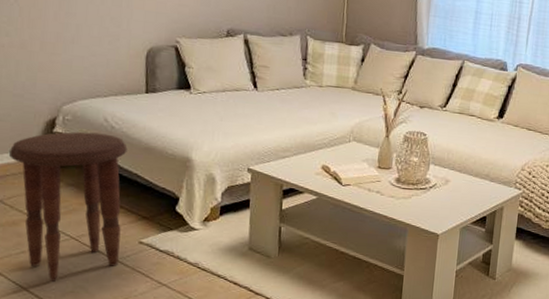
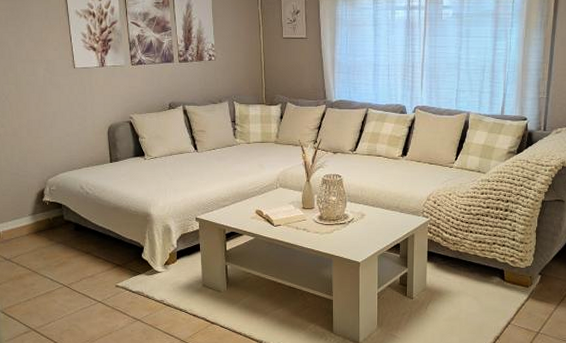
side table: present [8,131,128,282] -> none [11,199,101,322]

